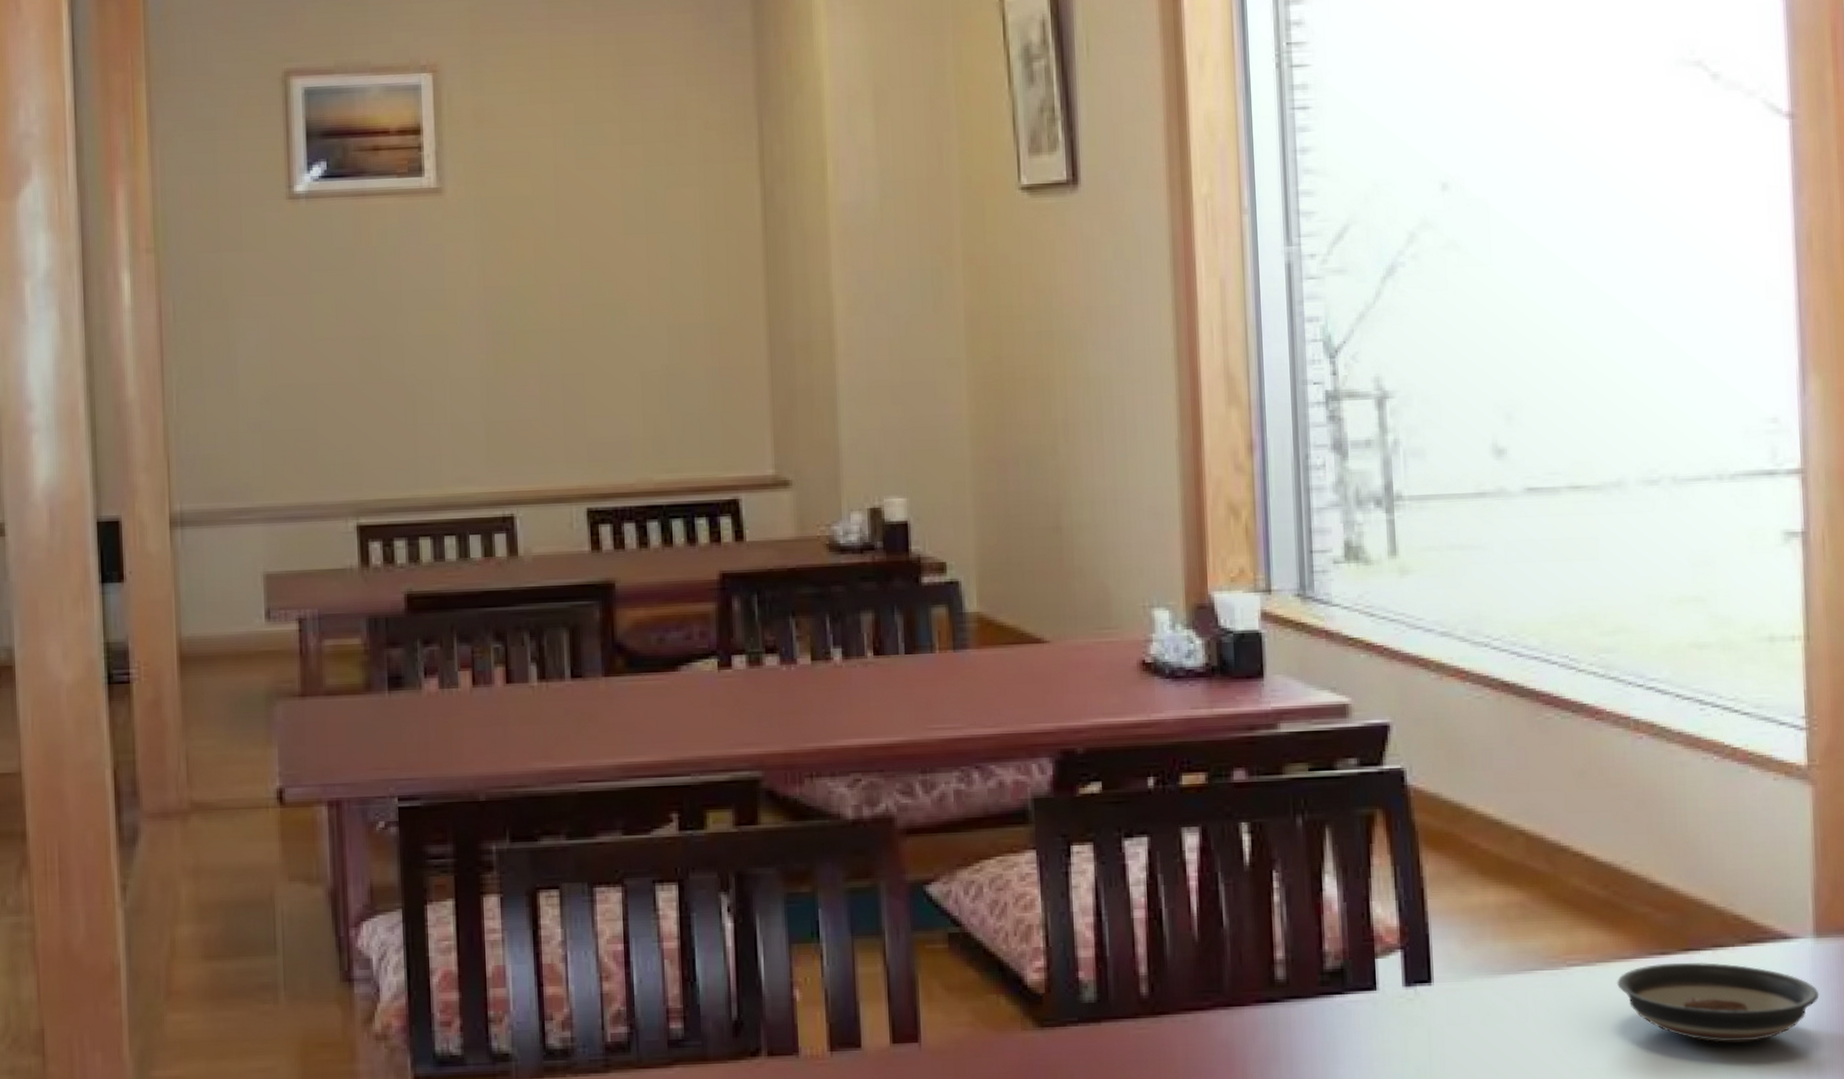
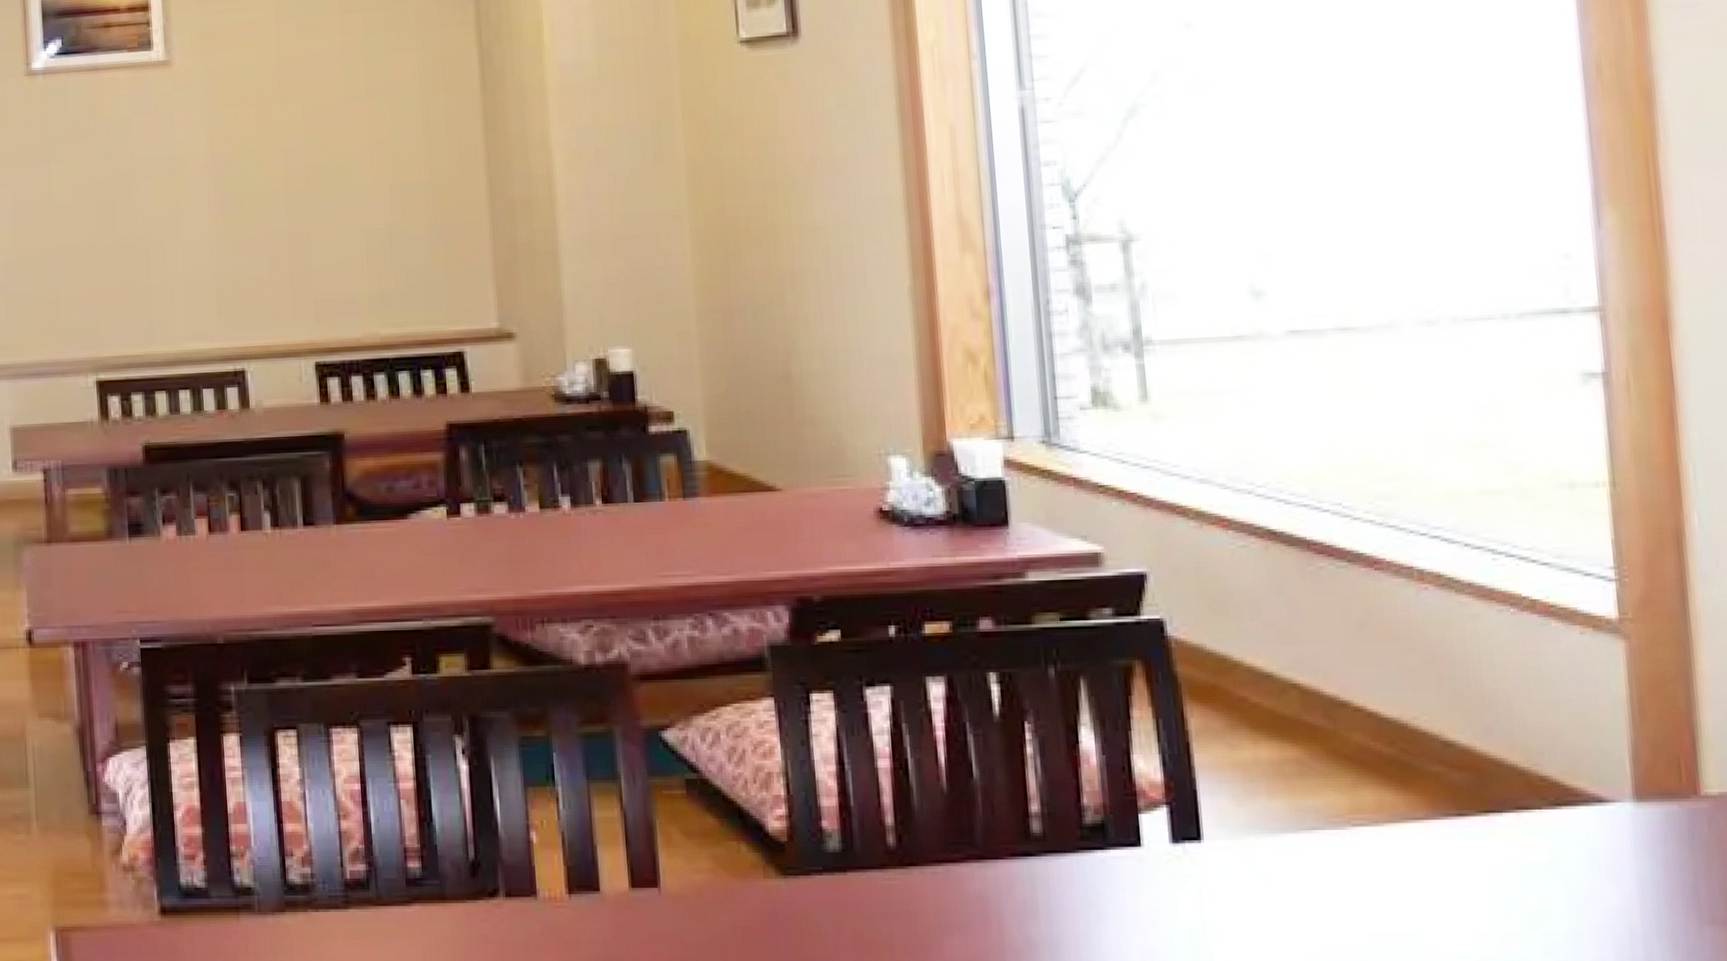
saucer: present [1616,962,1820,1043] -> none [1408,825,1643,910]

